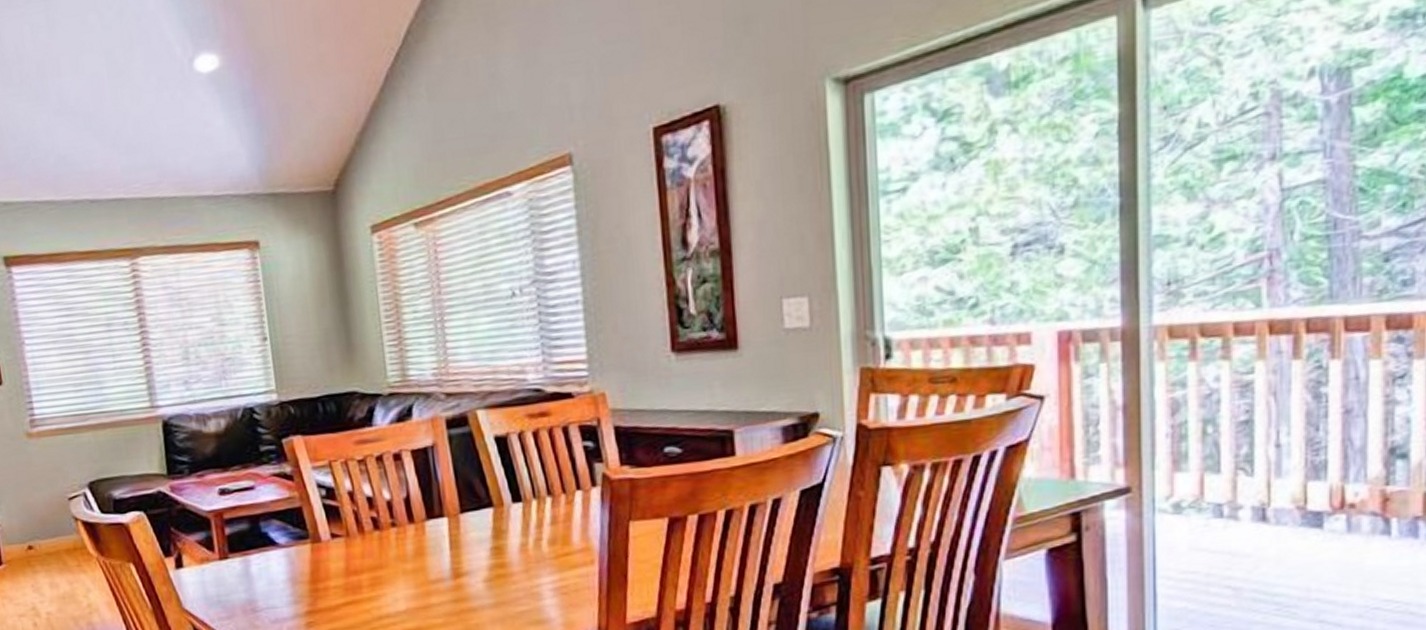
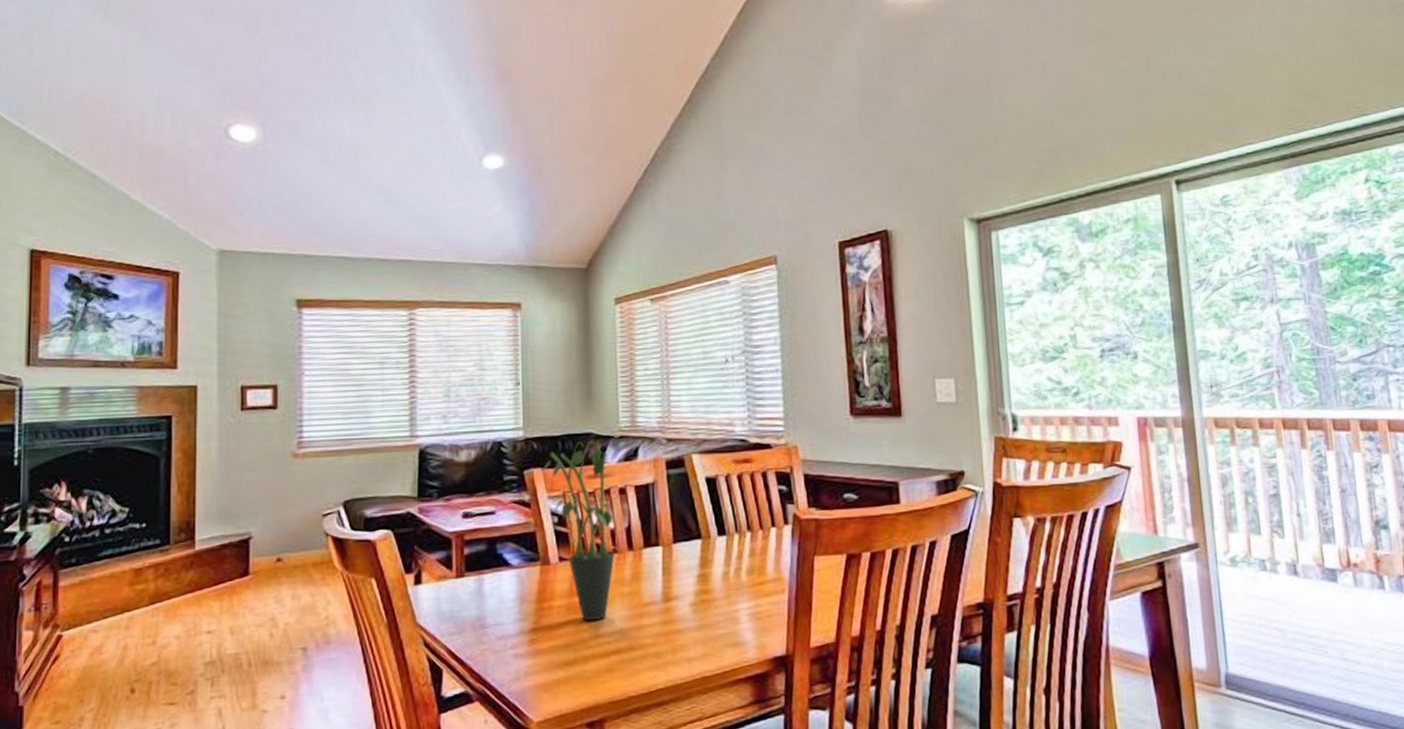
potted plant: none [301,399,394,601] -> present [541,440,615,621]

